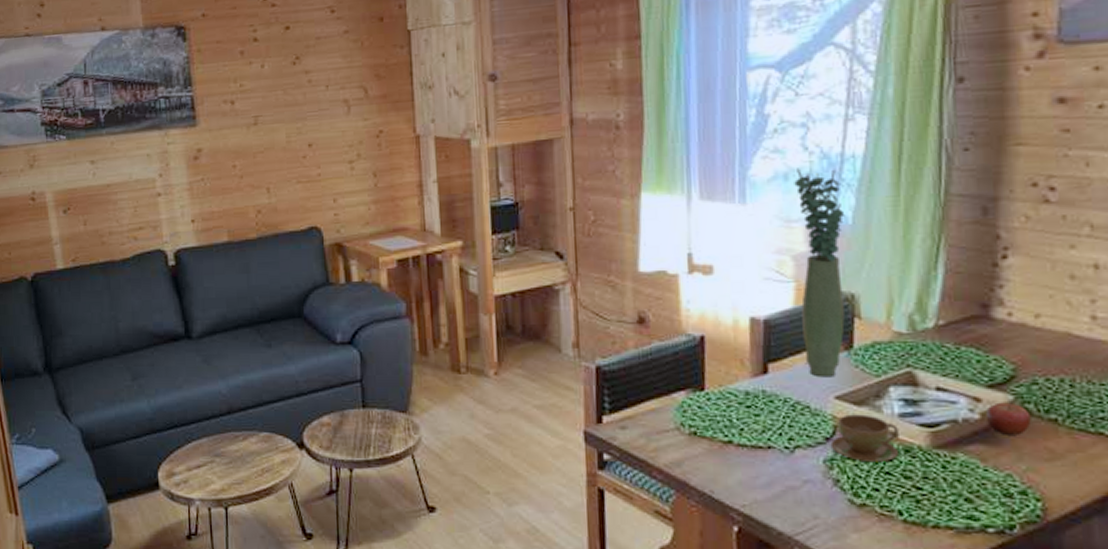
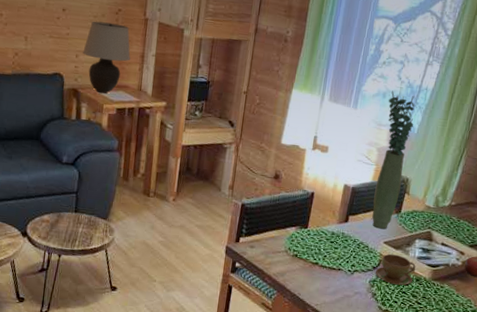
table lamp: none [341,149,404,243] -> present [83,21,131,93]

